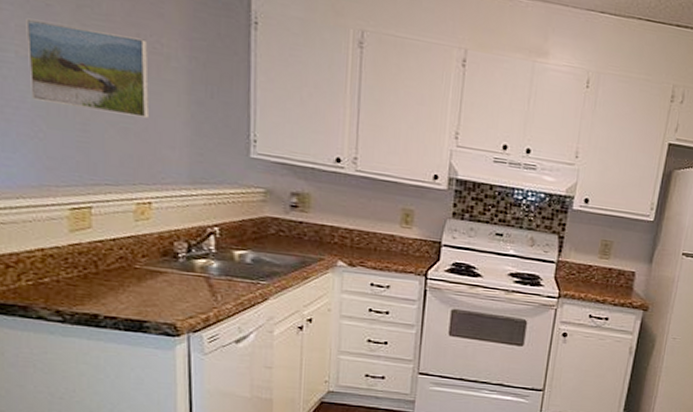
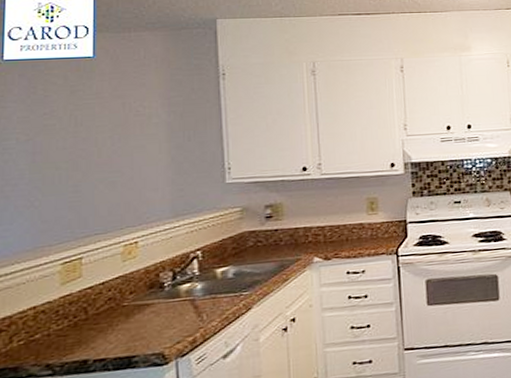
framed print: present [26,18,150,118] -> none [26,106,135,175]

